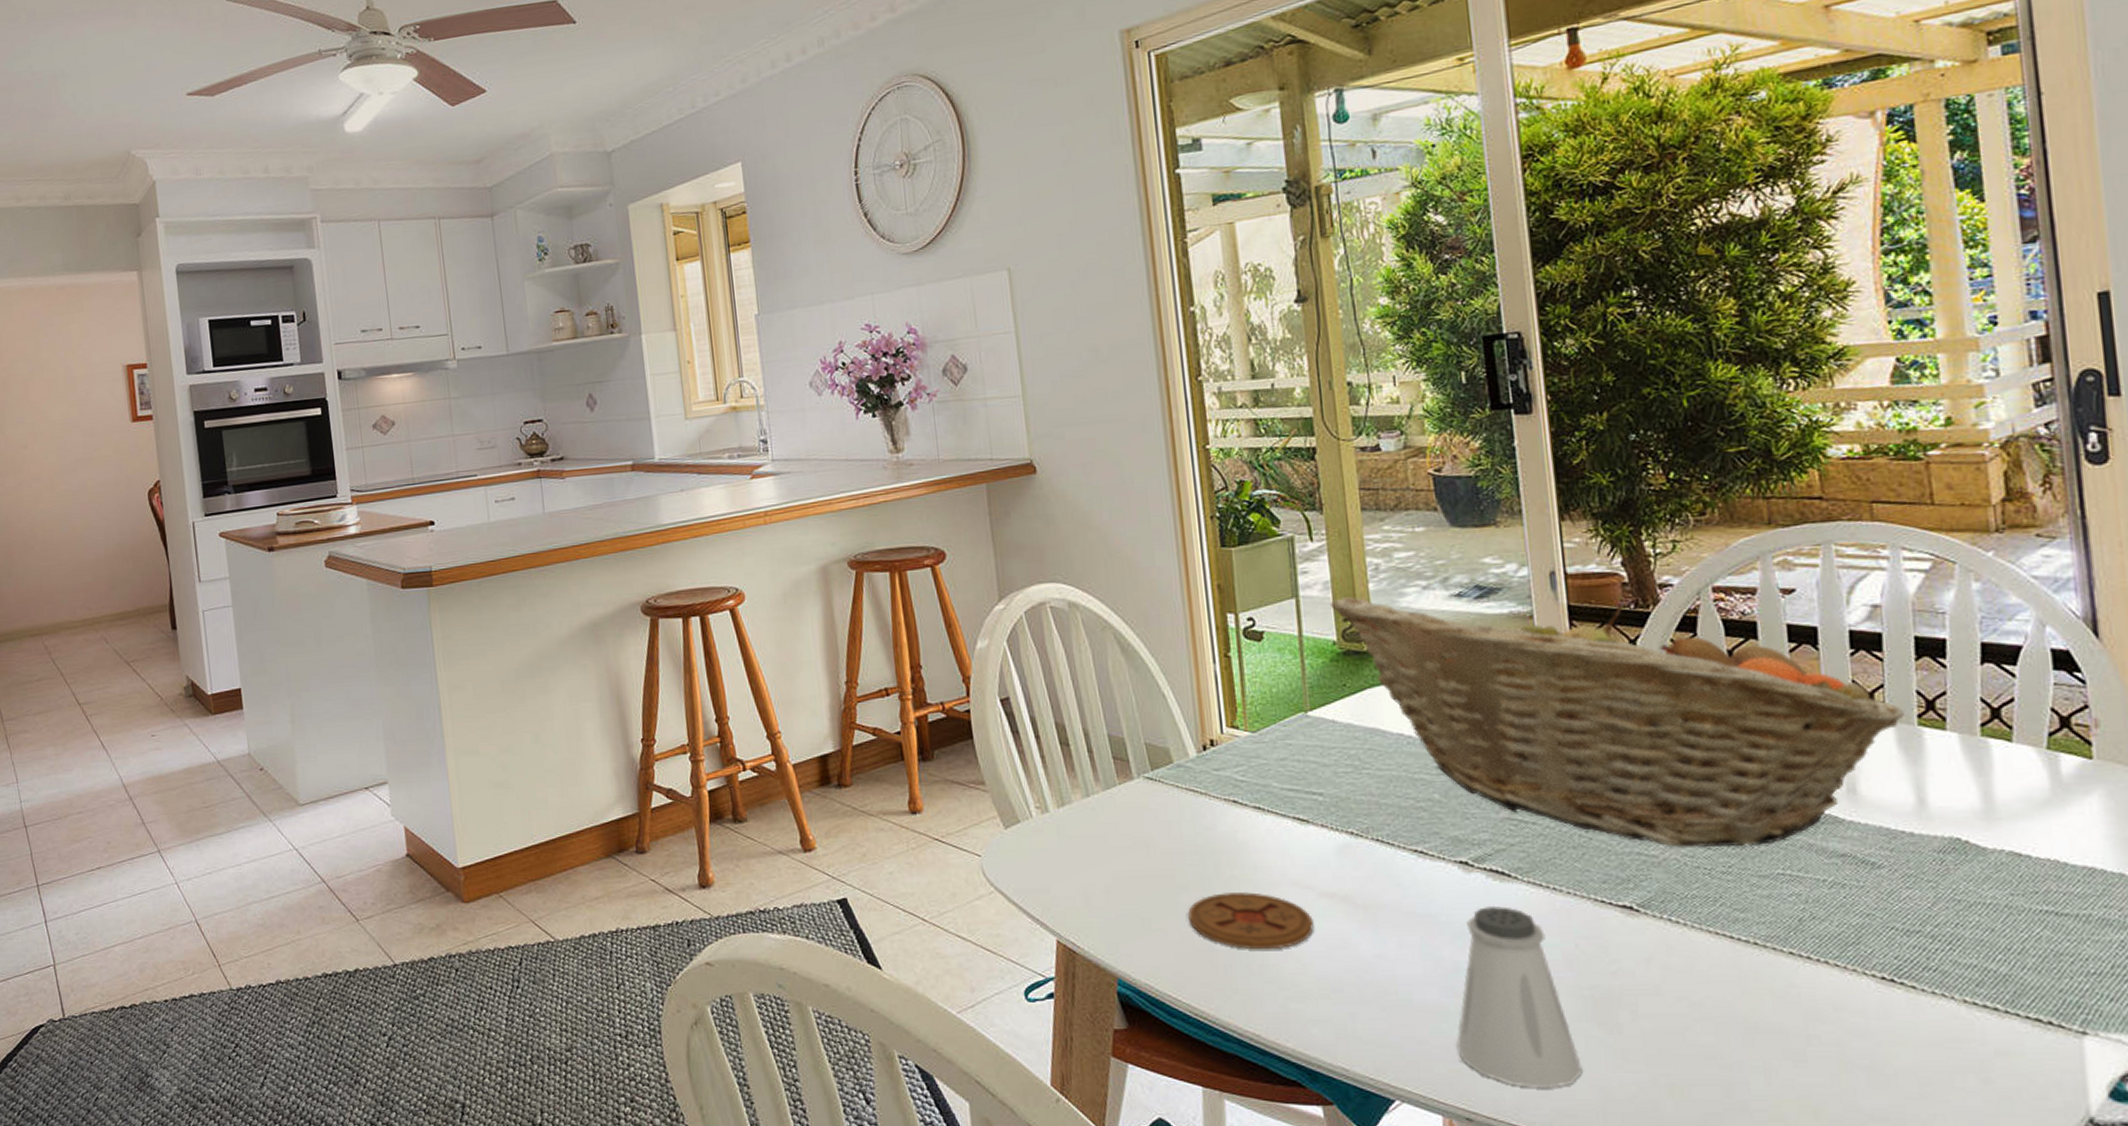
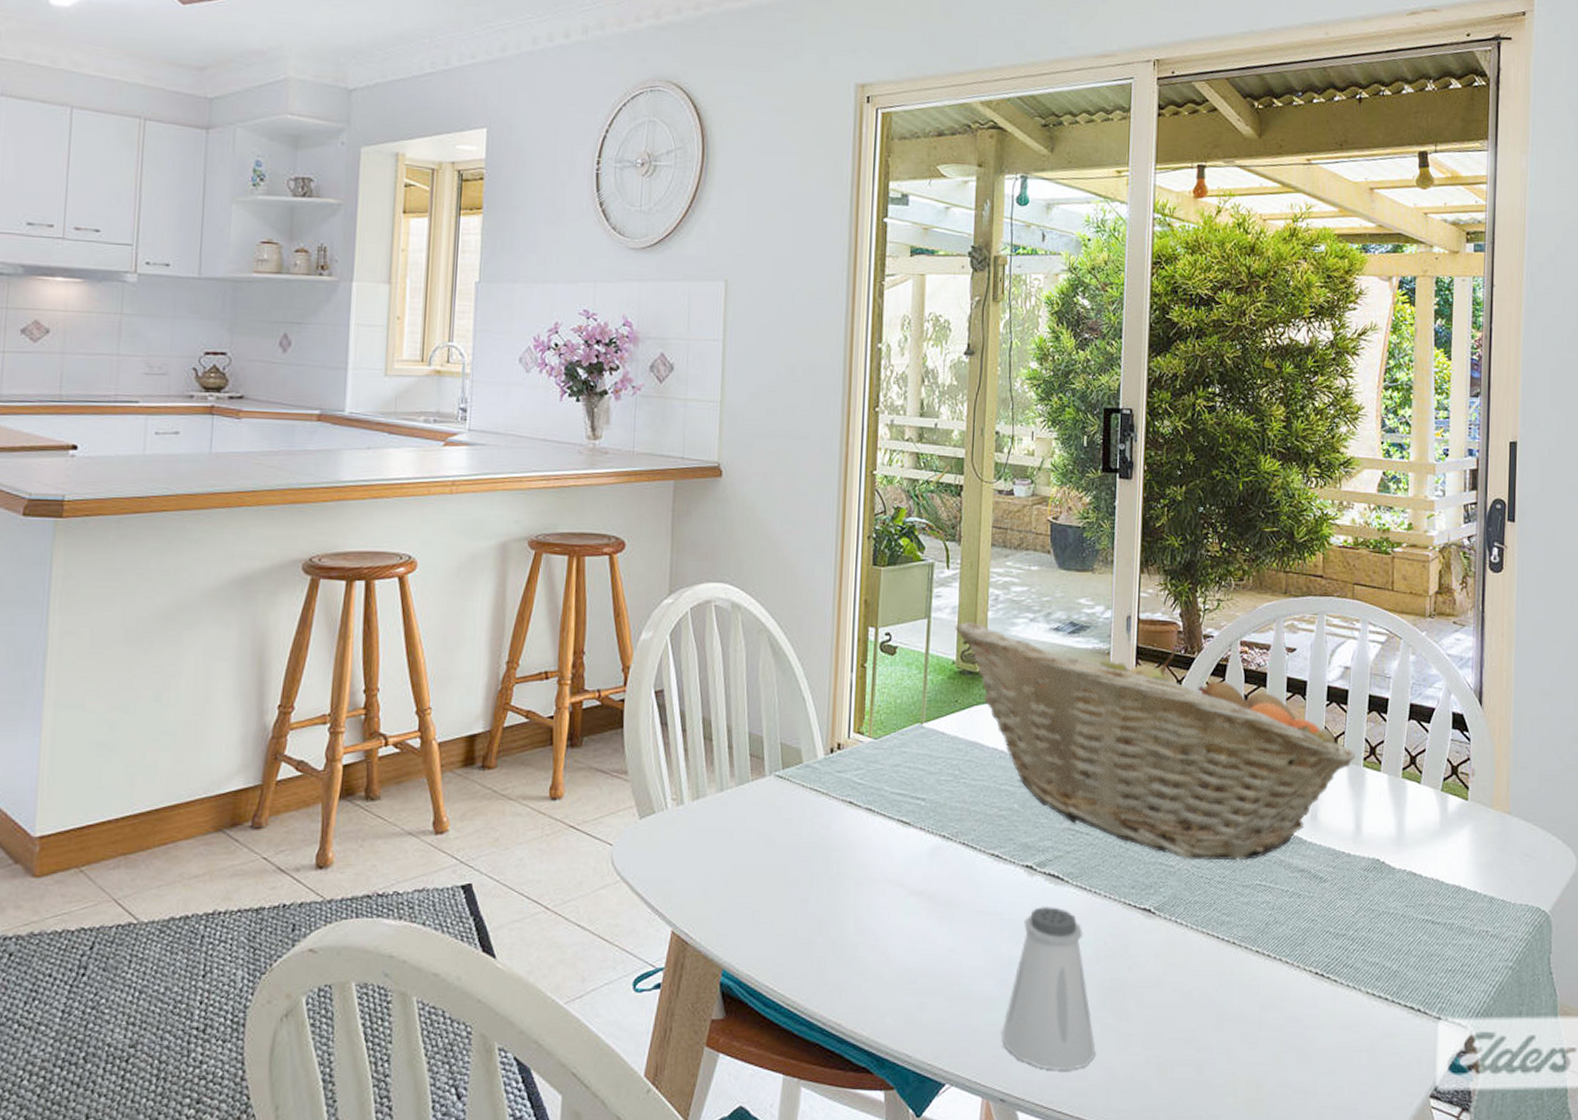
coaster: present [1188,892,1314,950] -> none [795,888,901,943]

